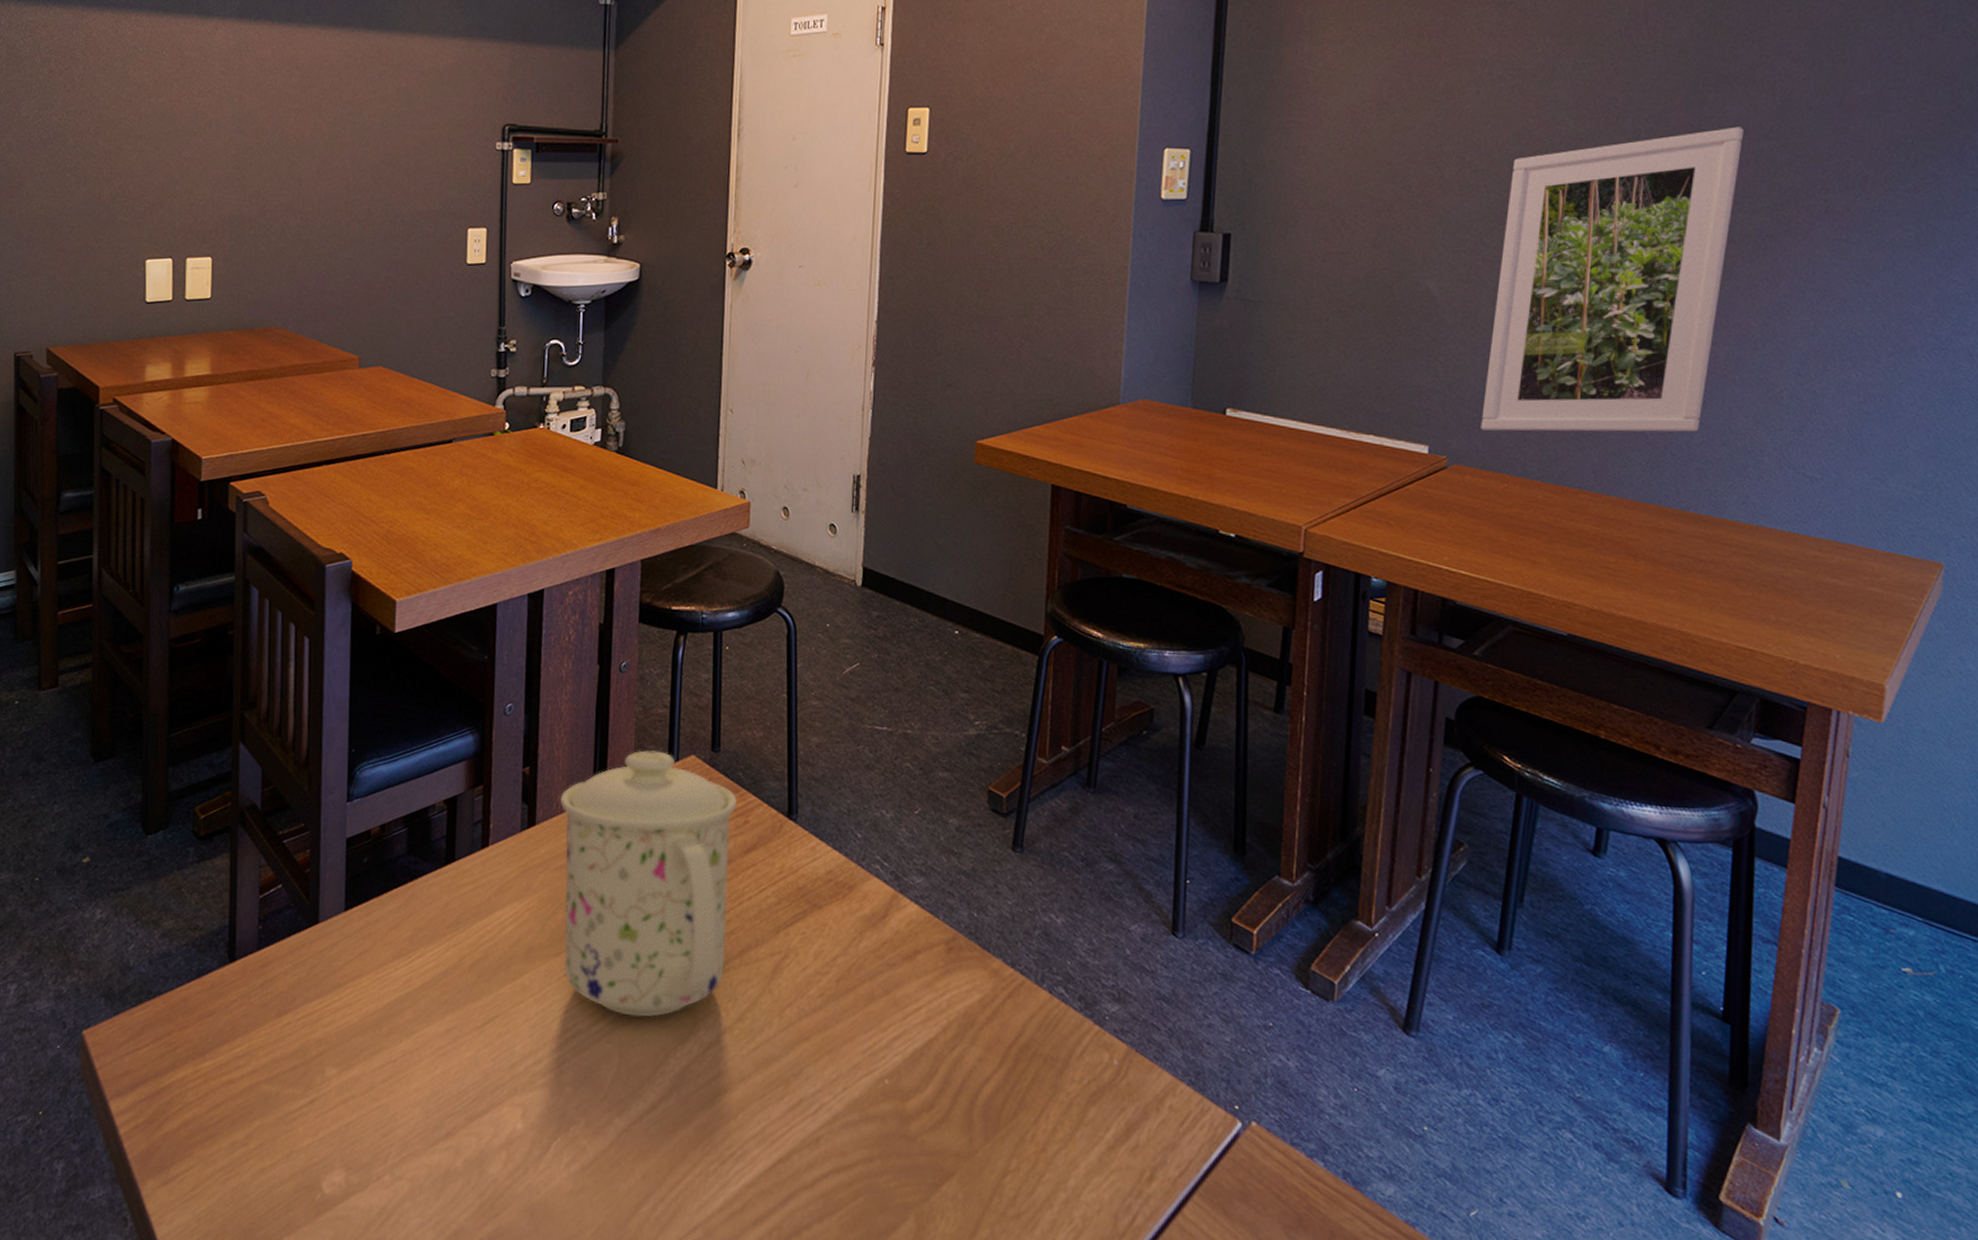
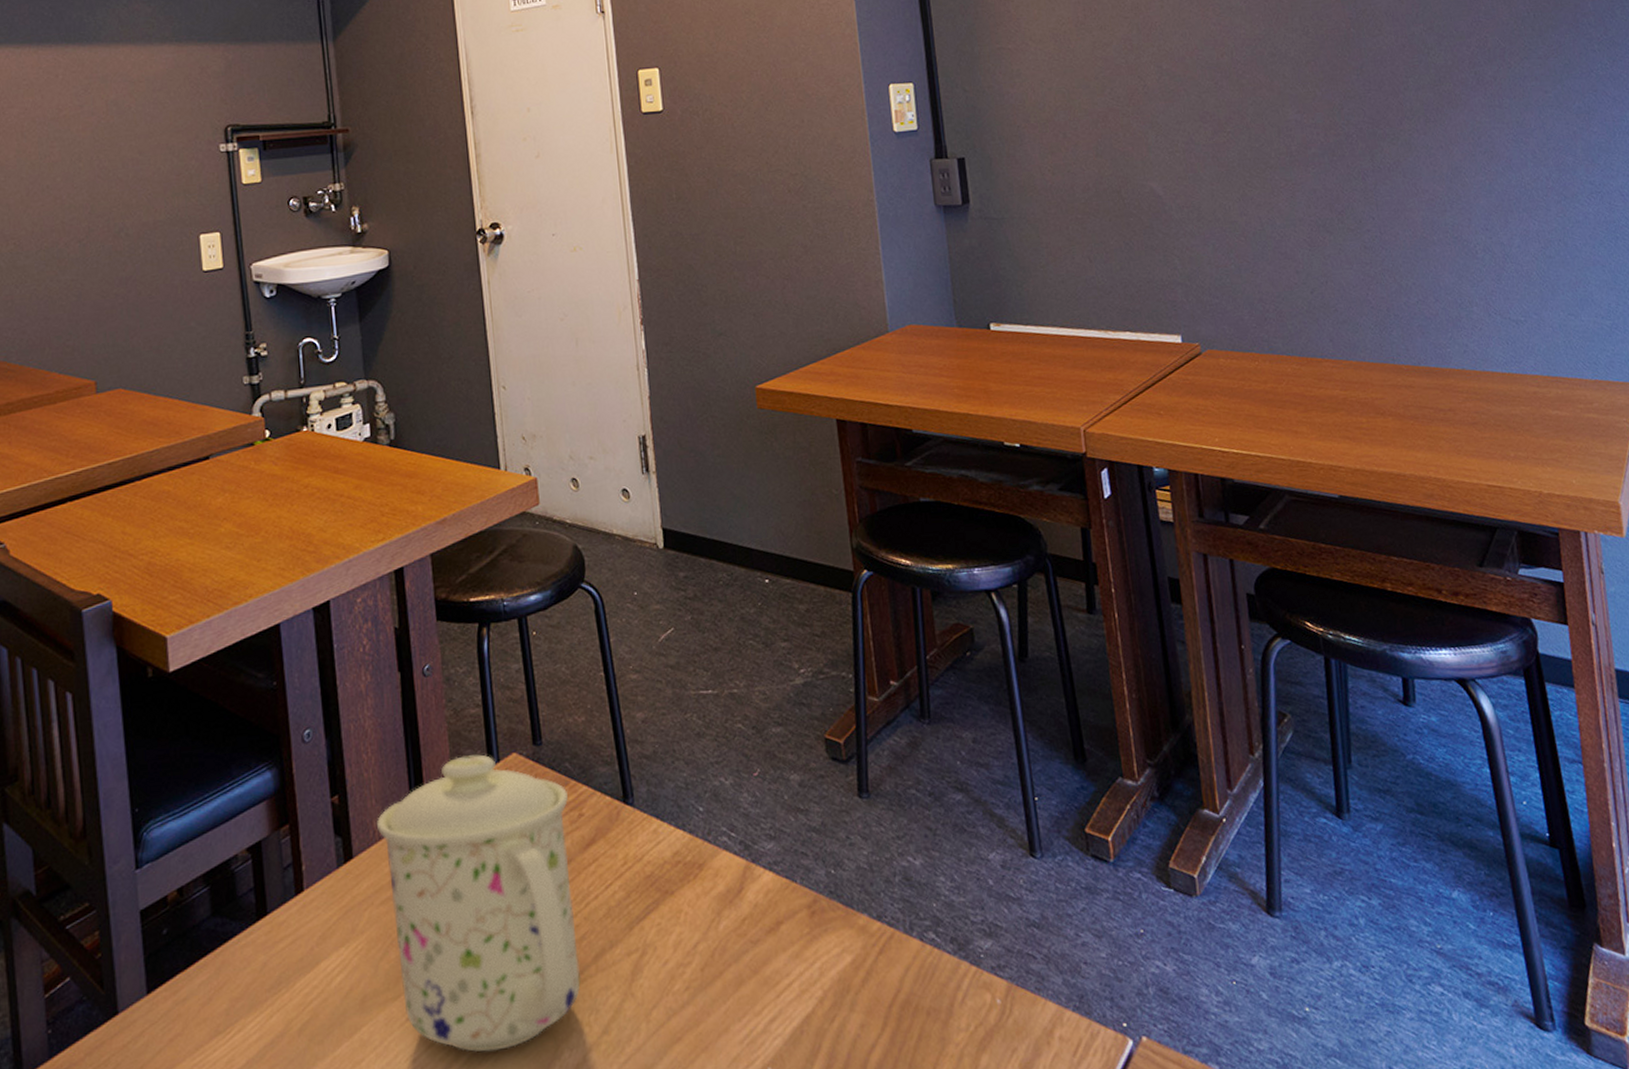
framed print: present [1480,126,1744,432] -> none [1205,15,1413,314]

